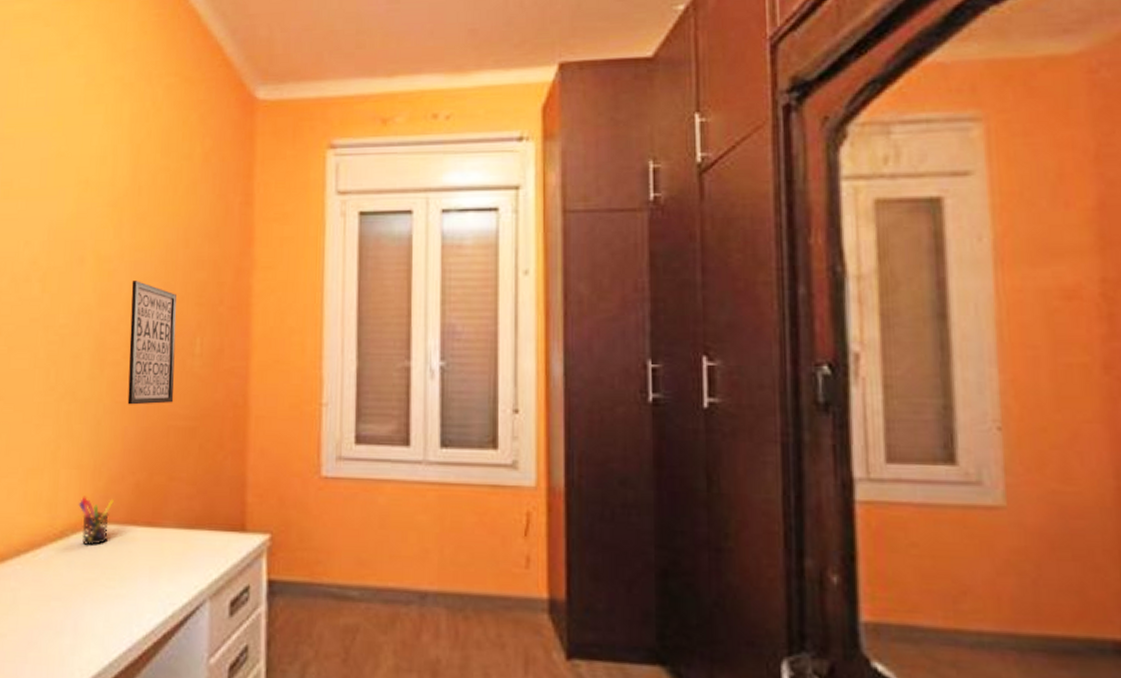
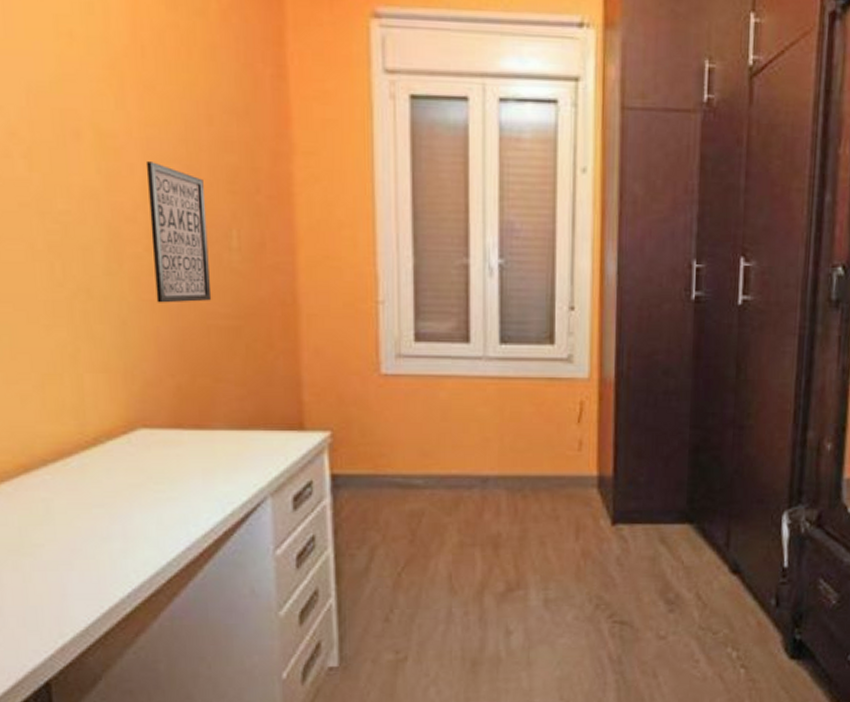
pen holder: present [78,496,114,546] -> none [111,401,153,452]

